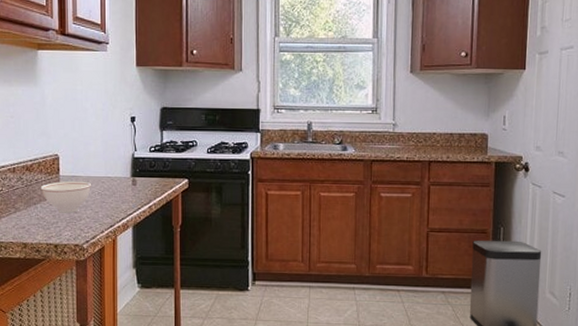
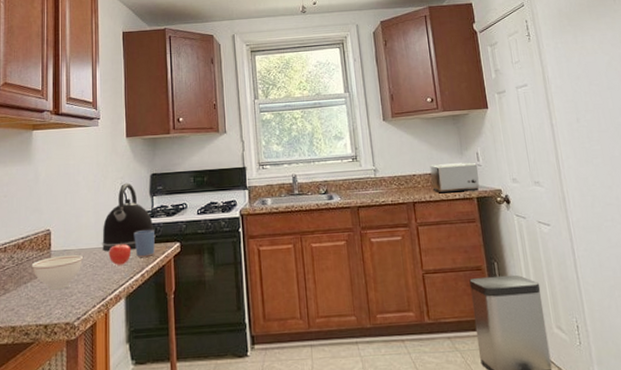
kettle: none [109,114,164,182] -> present [101,182,156,252]
fruit: none [117,173,140,197] -> present [108,242,132,266]
mug: none [142,164,163,190] -> present [134,230,155,257]
toaster: none [451,124,503,156] -> present [430,162,480,195]

